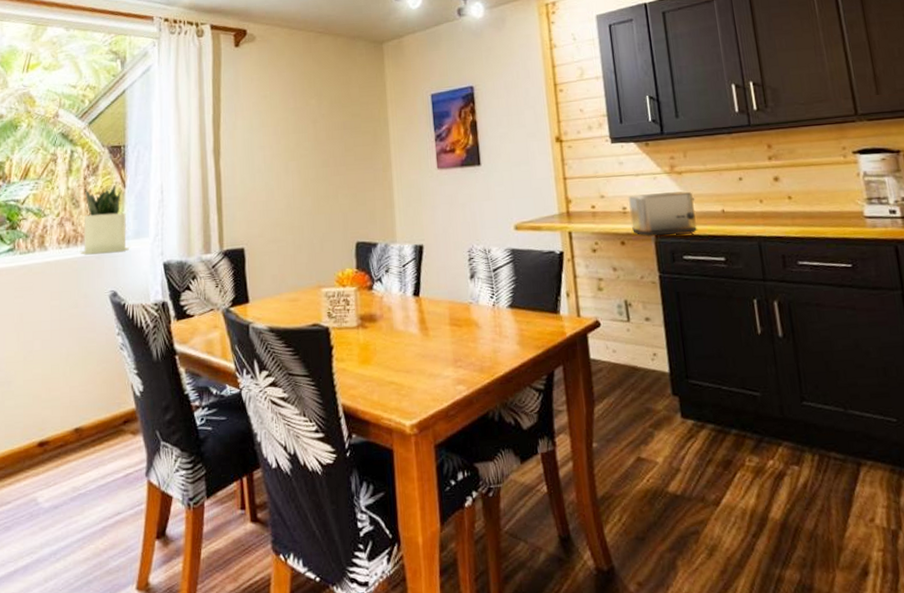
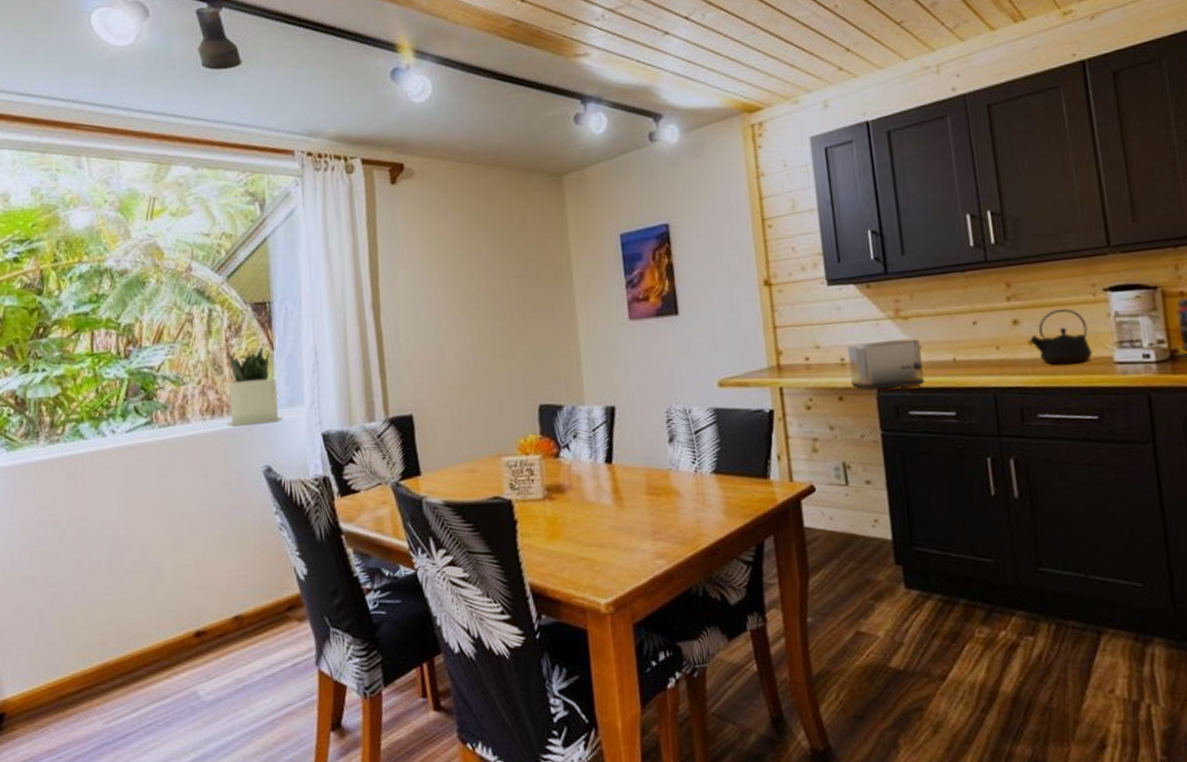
kettle: none [789,168,845,219] -> present [1030,309,1092,367]

